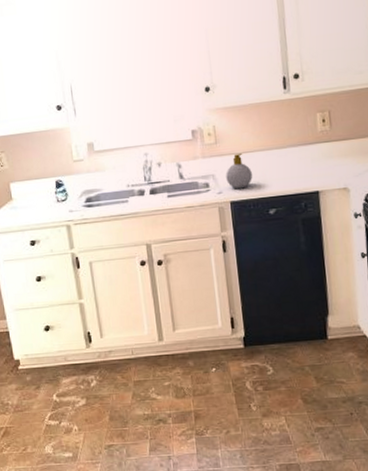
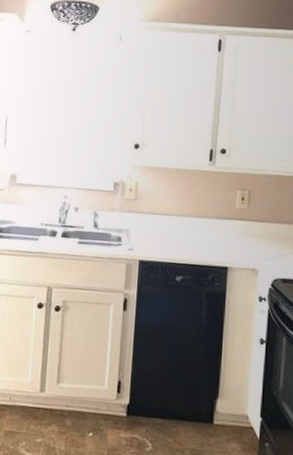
soap bottle: present [226,153,252,189] -> none [139,214,166,250]

